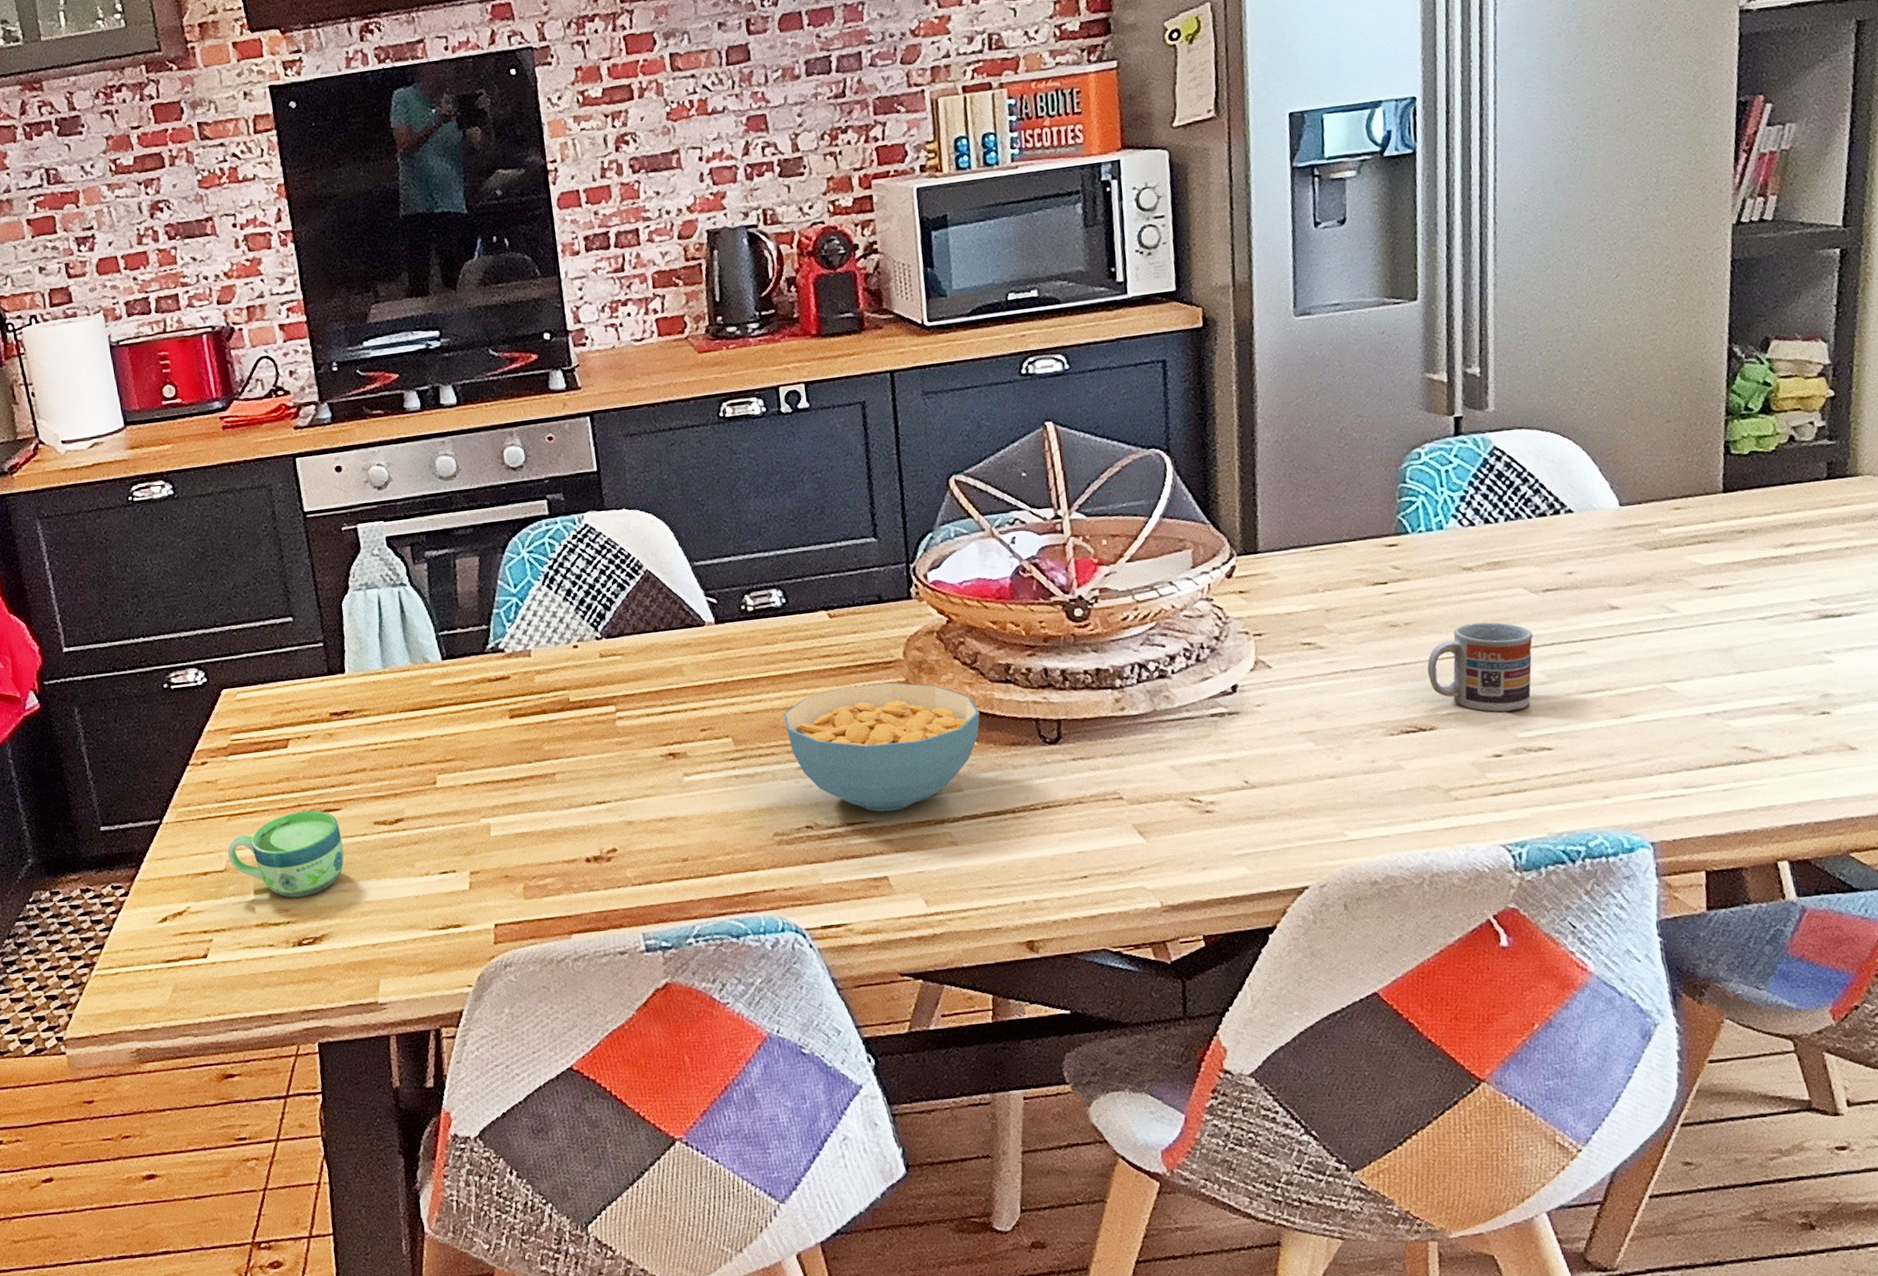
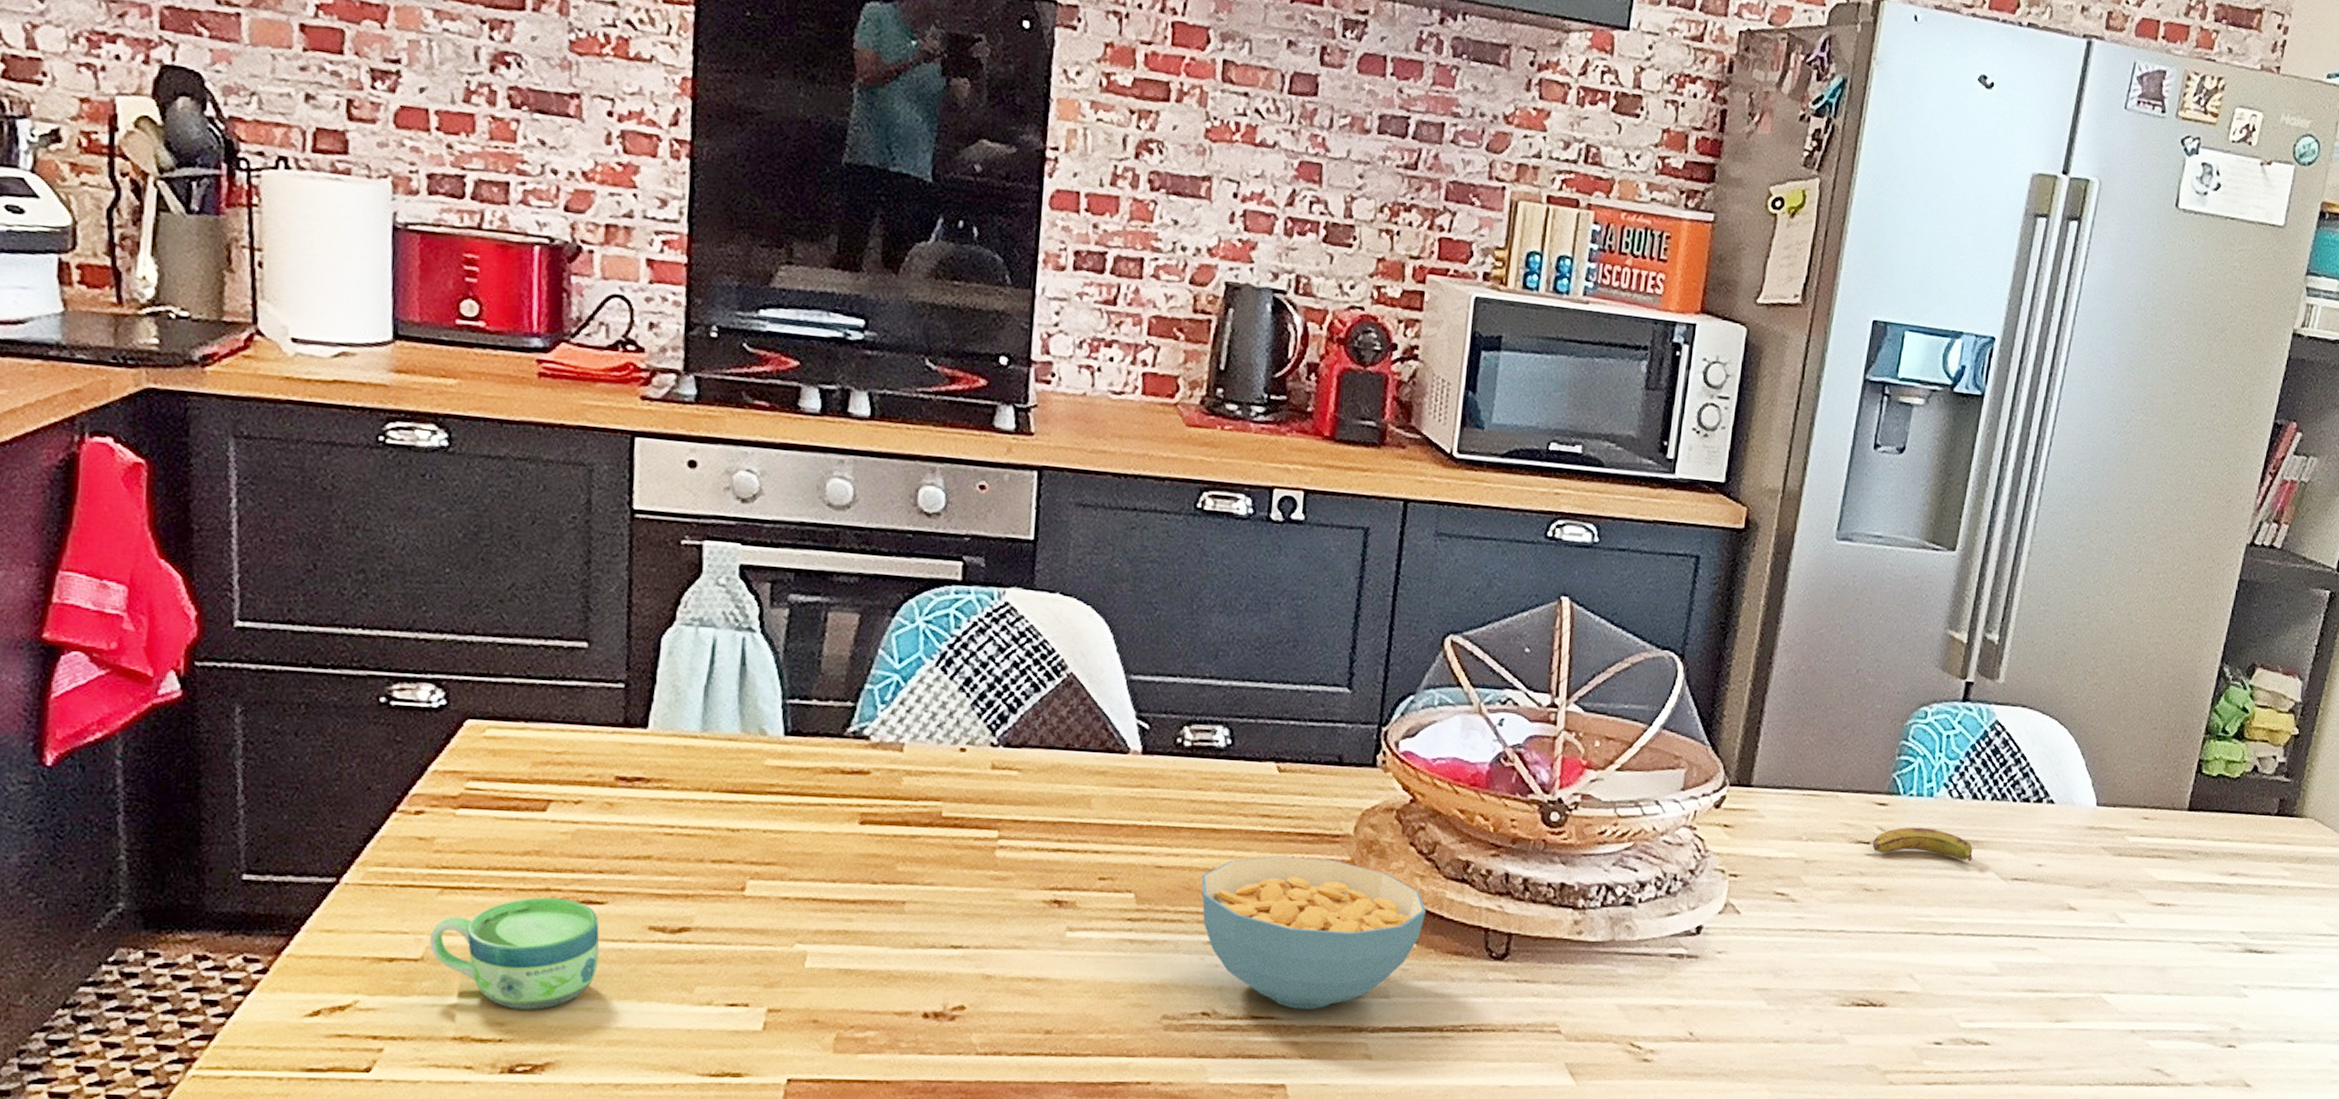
banana: none [1390,558,1497,590] -> present [1872,827,1973,862]
cup: present [1427,622,1533,712] -> none [1889,900,1994,999]

